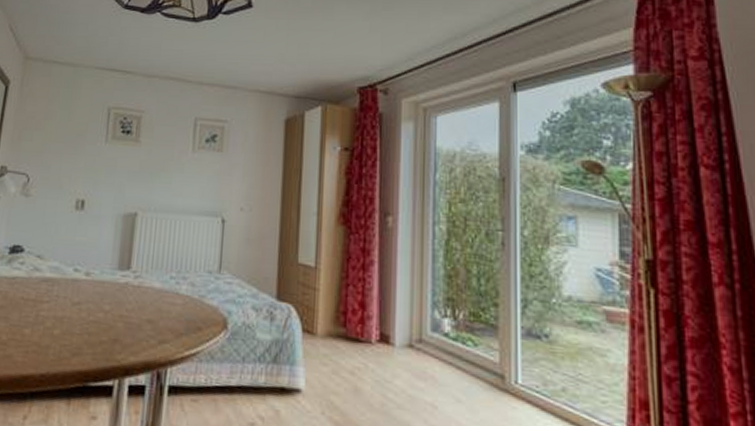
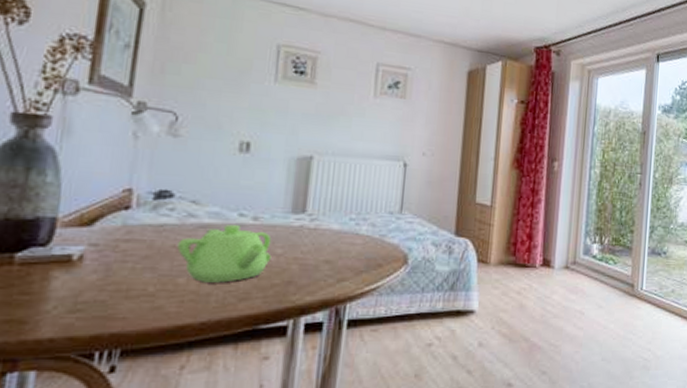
teapot: none [25,279,101,336] -> present [177,225,272,283]

